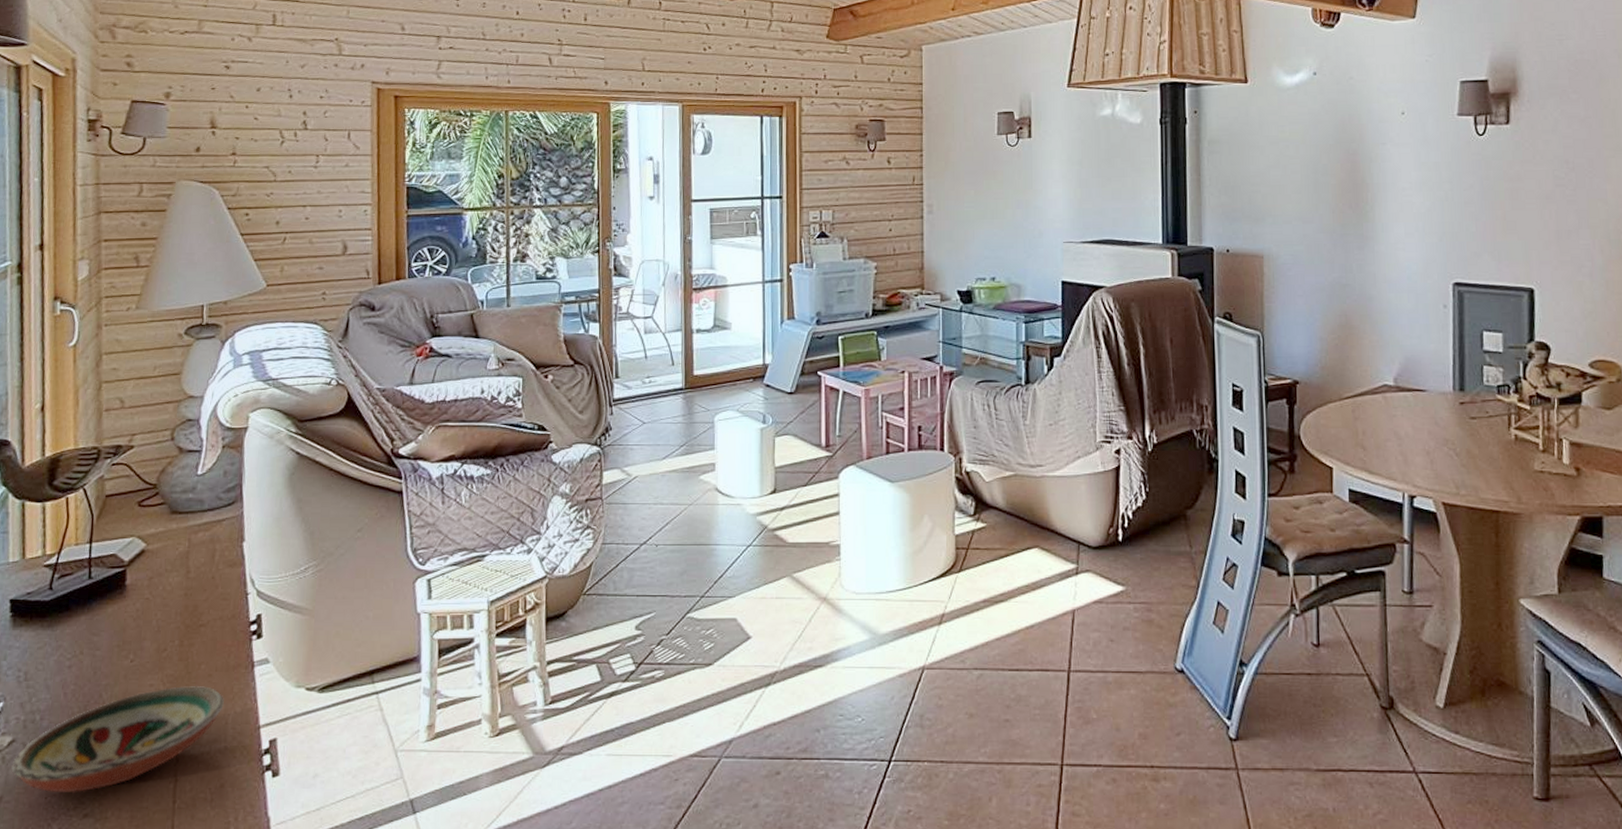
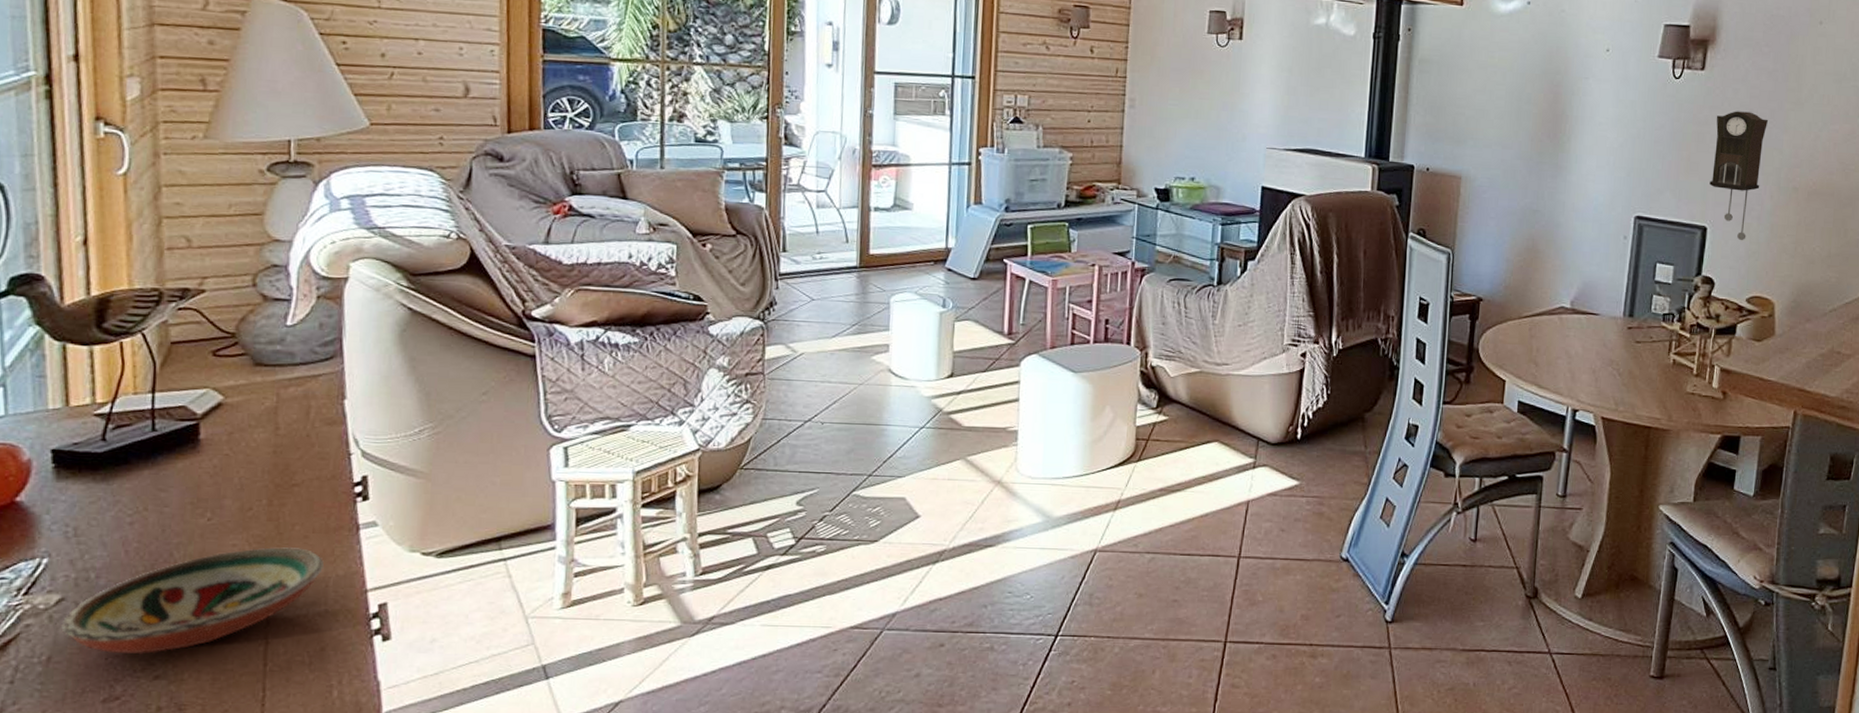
pendulum clock: none [1528,163,1588,301] -> present [1709,111,1769,241]

